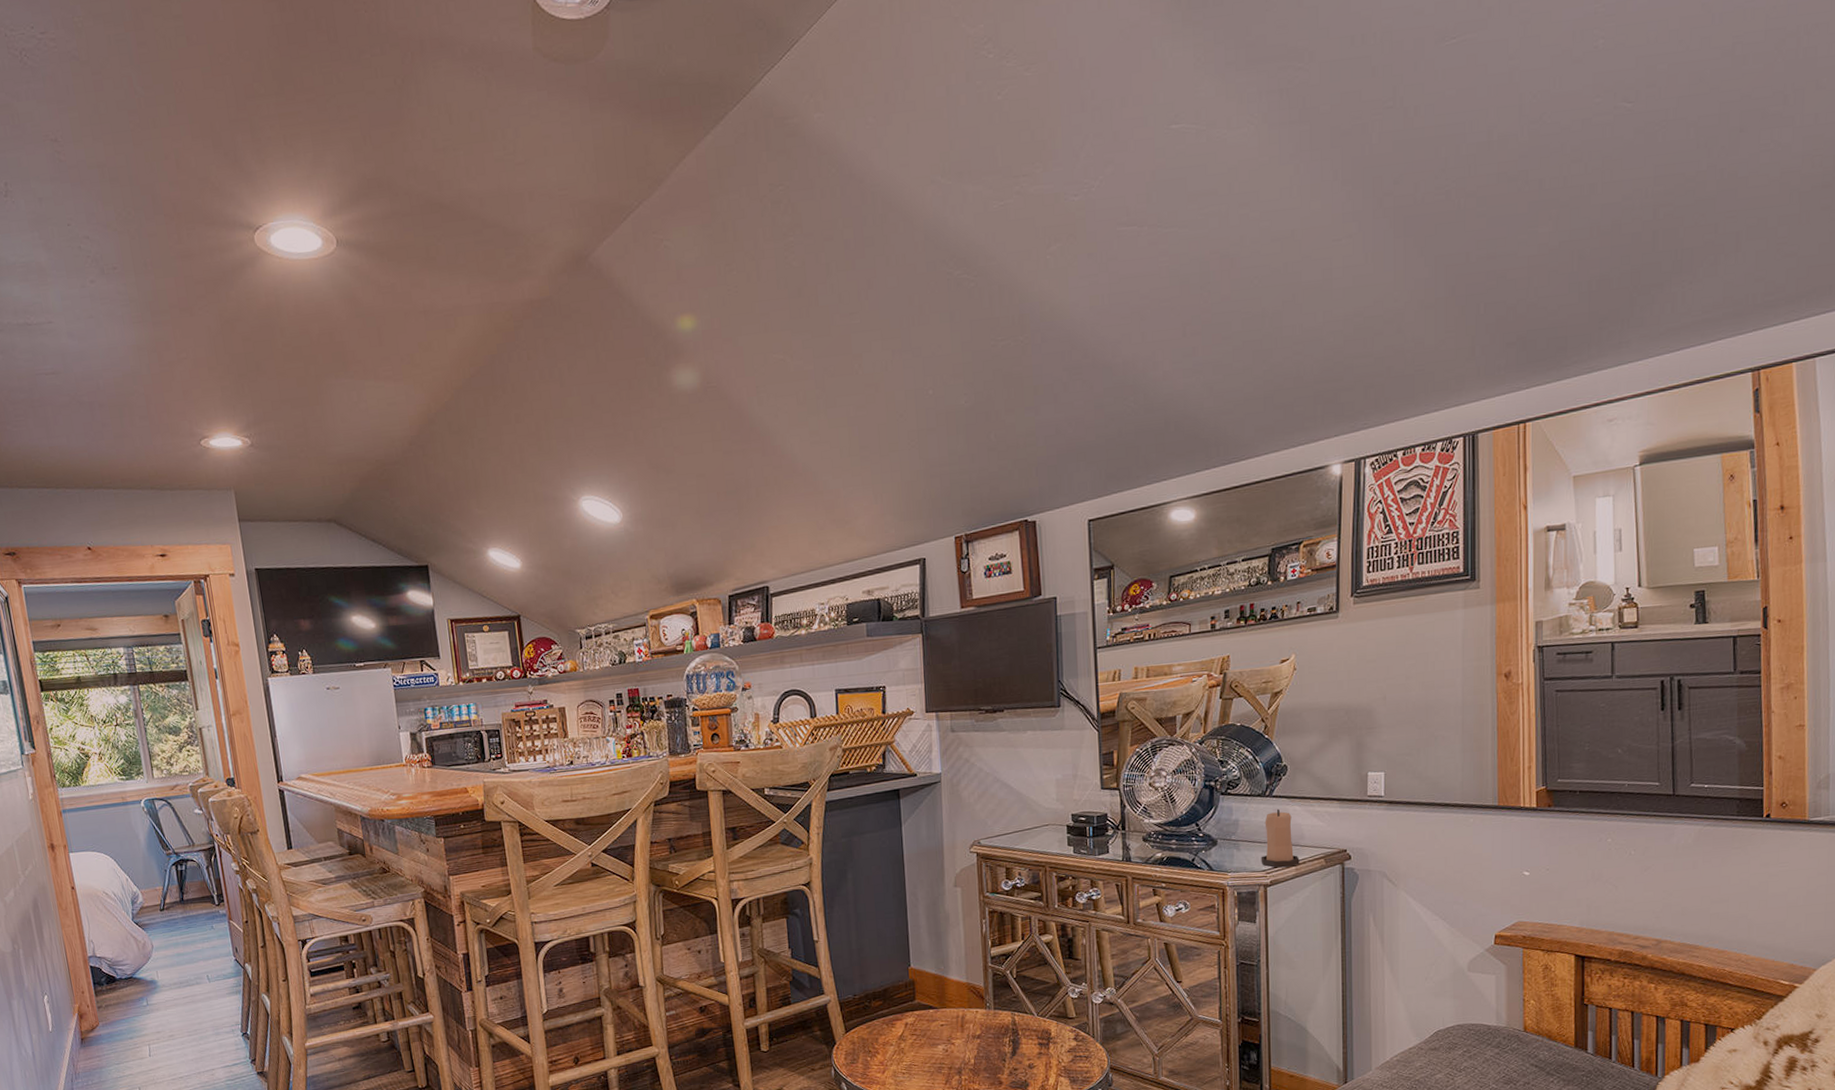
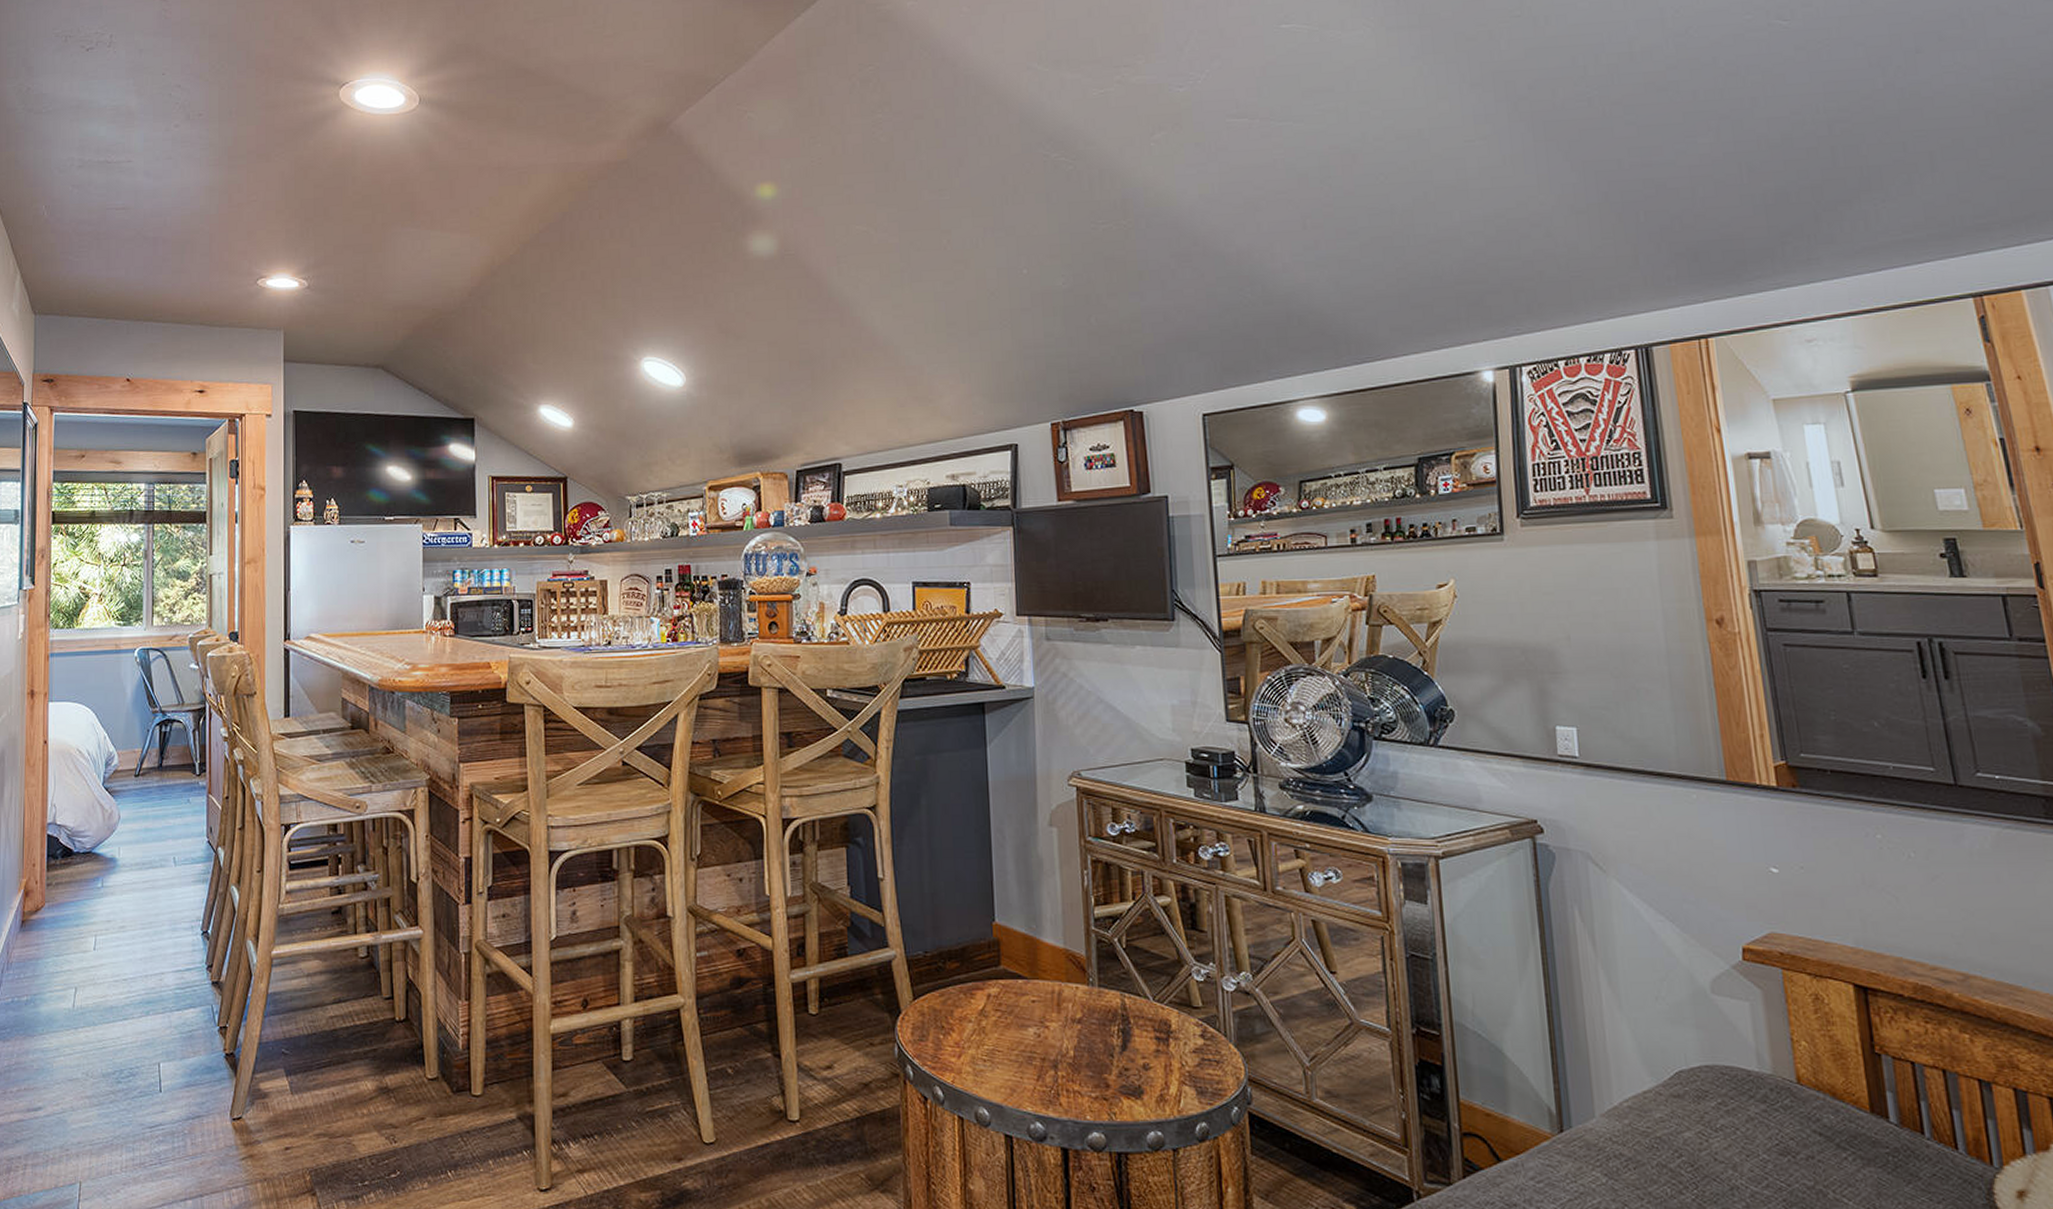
candle: present [1261,808,1300,867] -> none [1428,762,1478,836]

